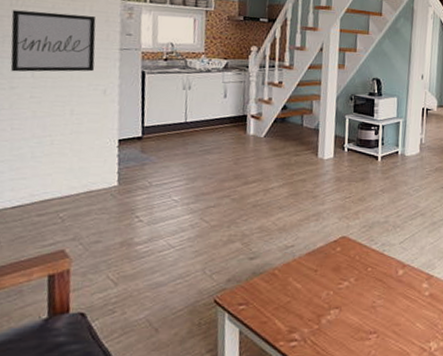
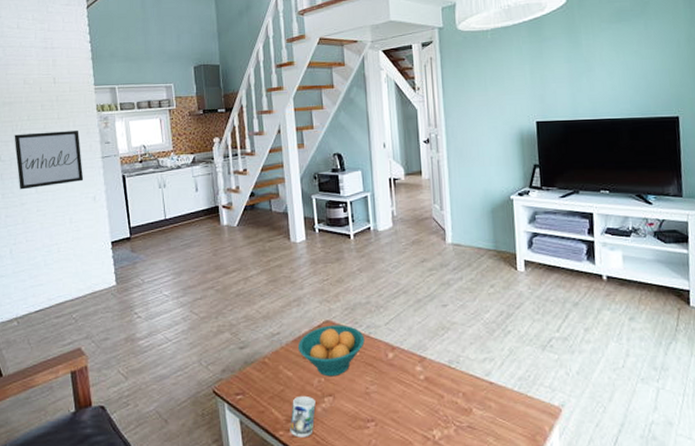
mug: none [291,307,321,348] -> present [290,395,316,438]
fruit bowl: none [311,241,378,290] -> present [298,325,365,377]

